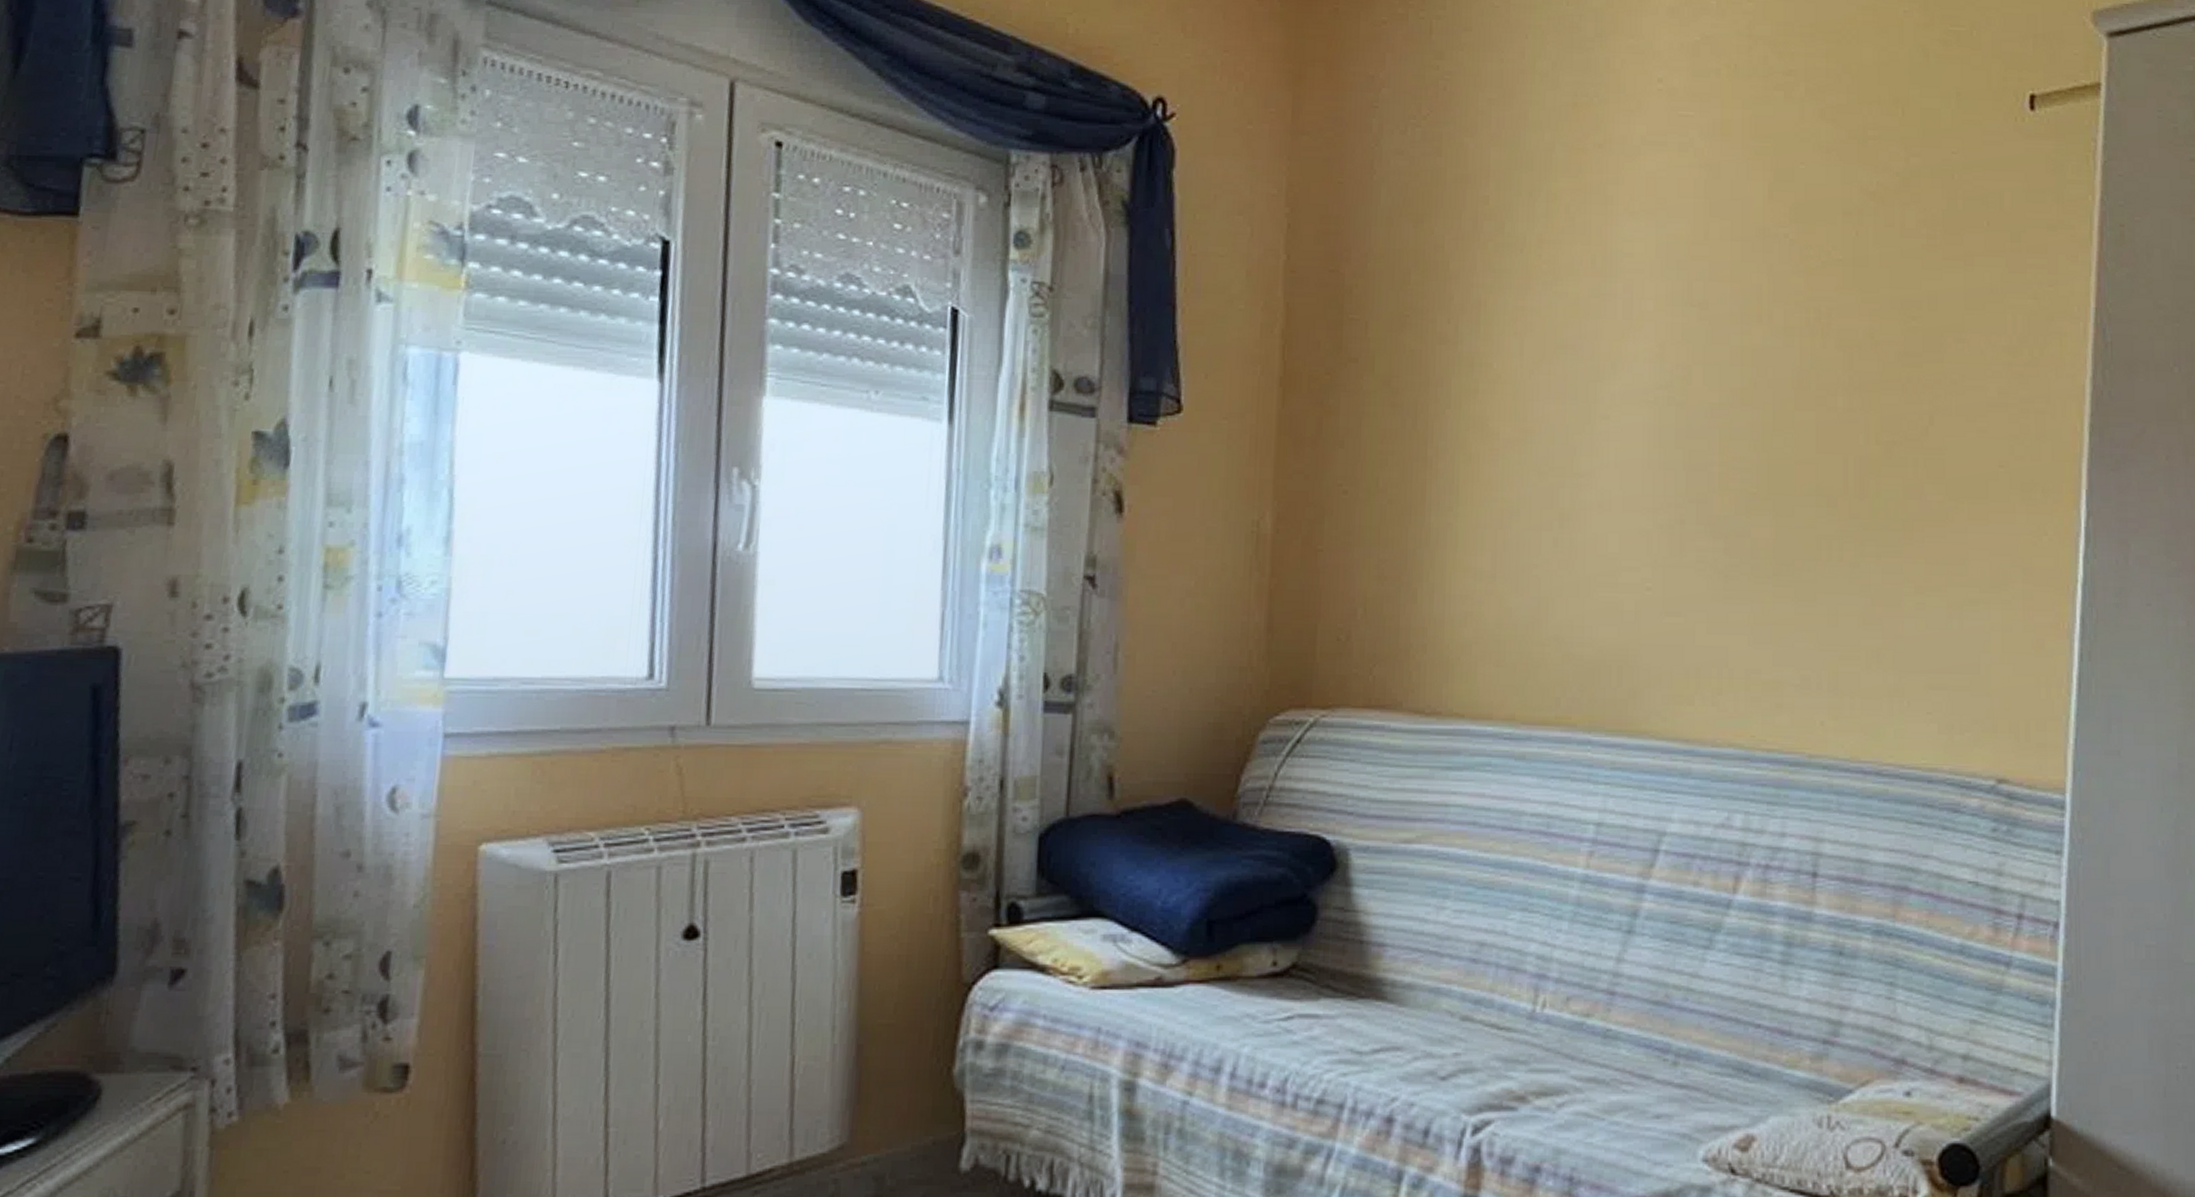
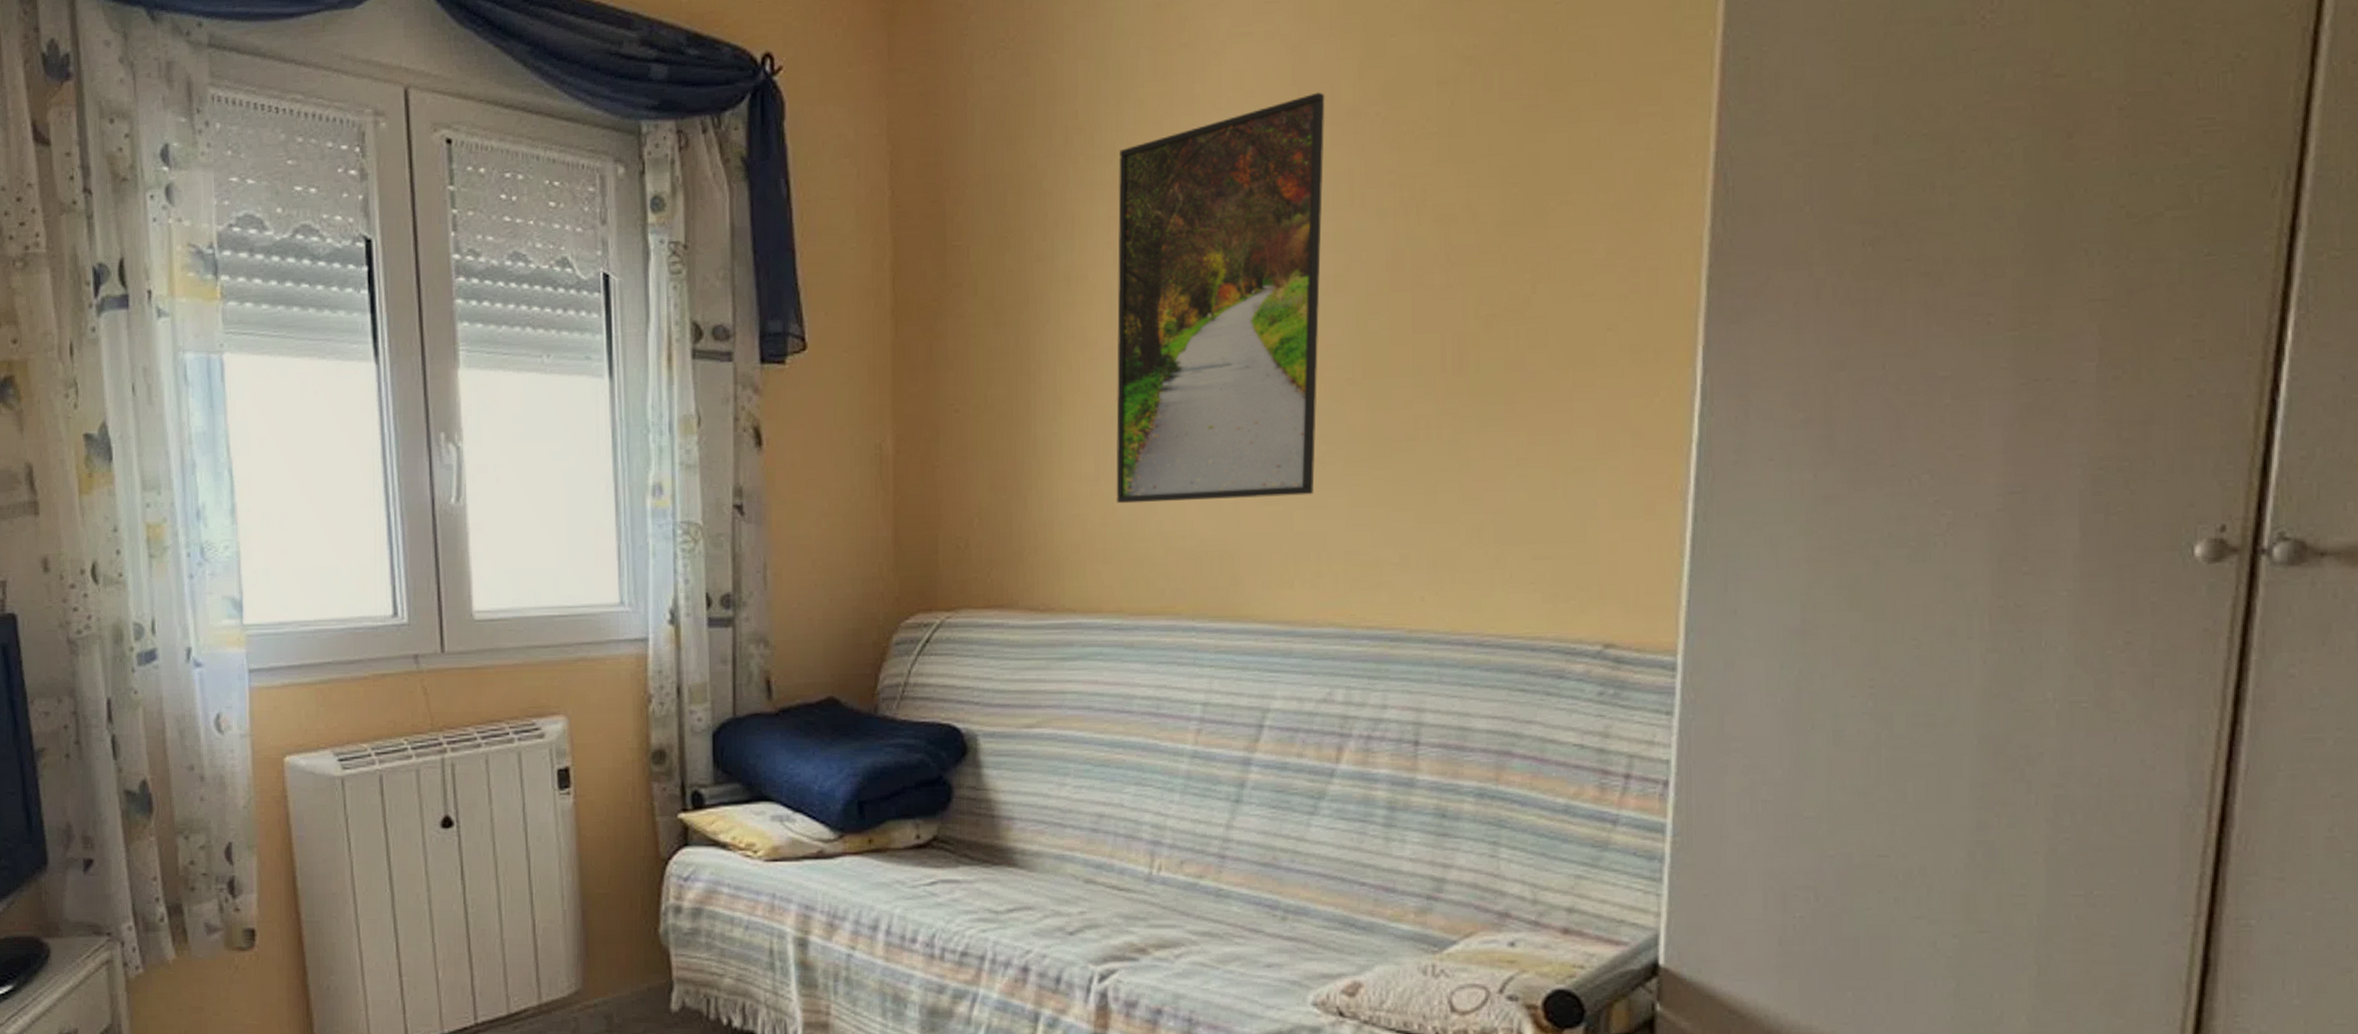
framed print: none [1512,208,1736,609] -> present [1116,92,1325,504]

